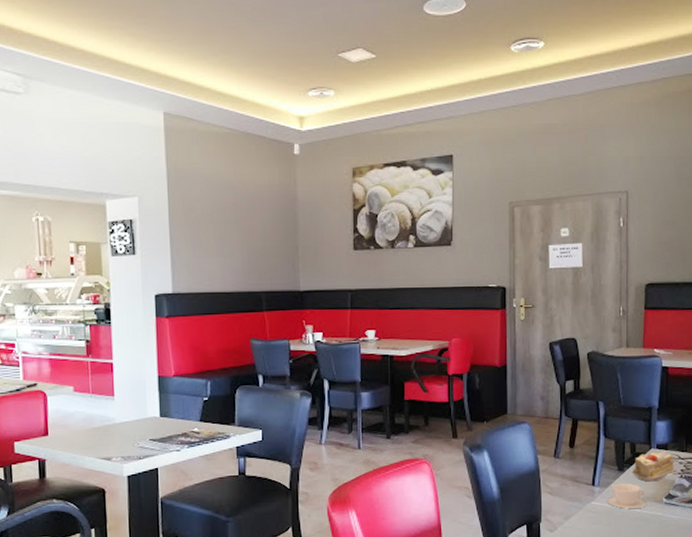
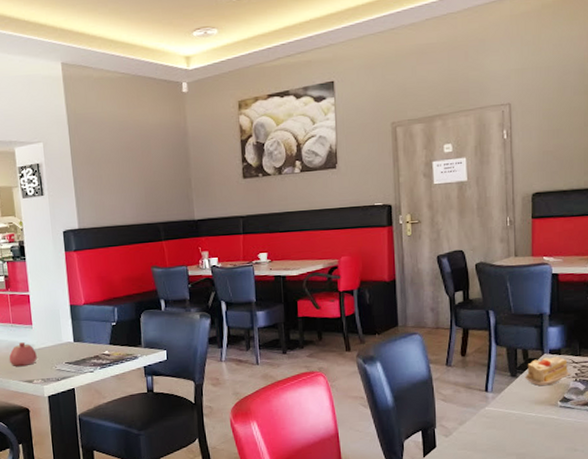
sugar bowl: none [85,415,119,441] -> present [9,342,38,366]
teacup: present [607,483,646,509] -> none [500,388,541,413]

